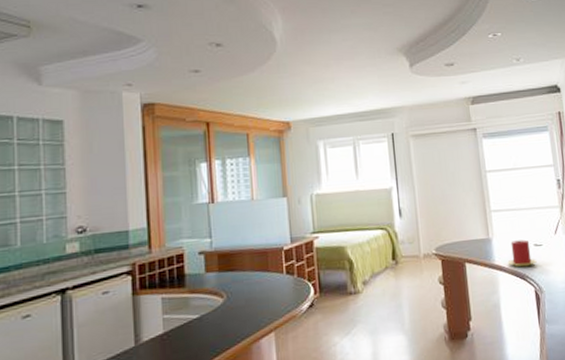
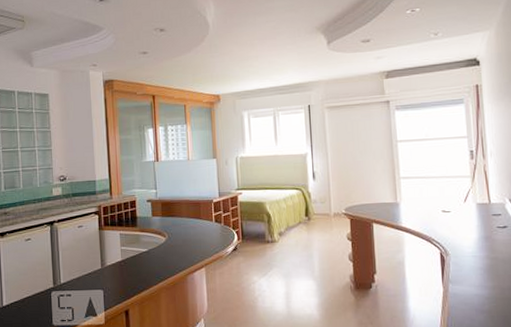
candle: present [507,239,537,267] -> none [414,205,444,231]

